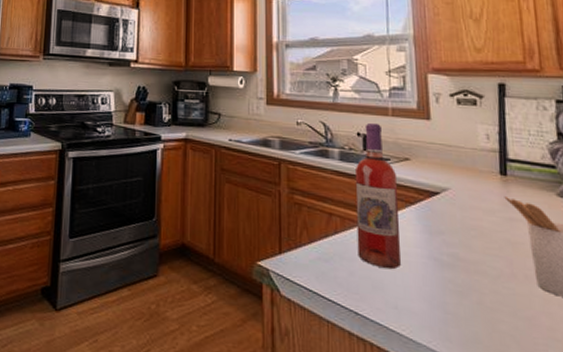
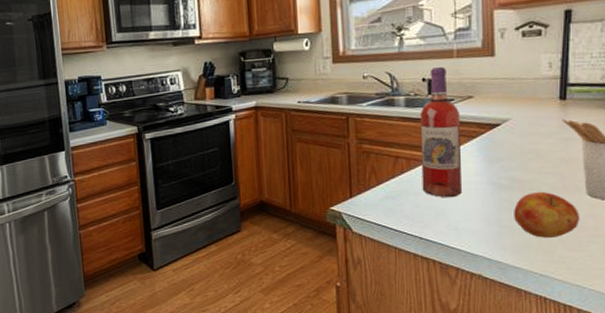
apple: none [459,275,533,335] -> present [514,191,580,238]

